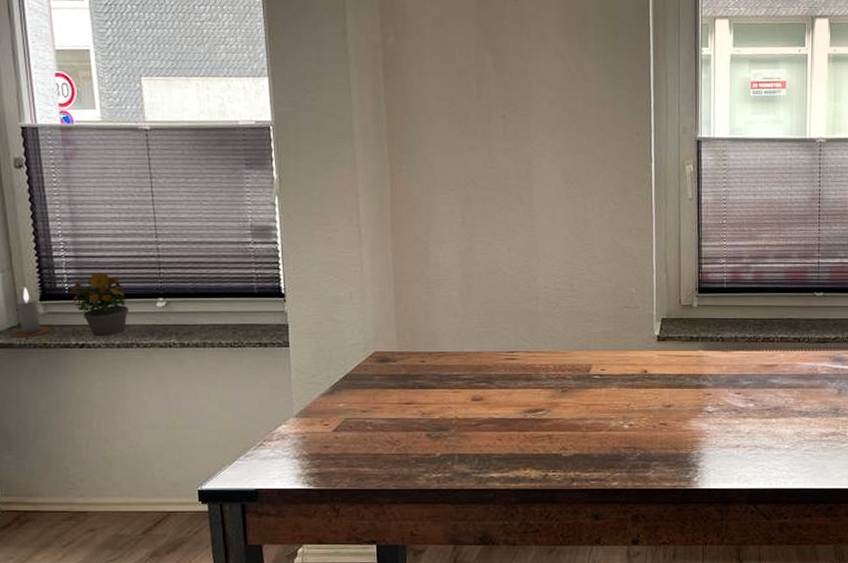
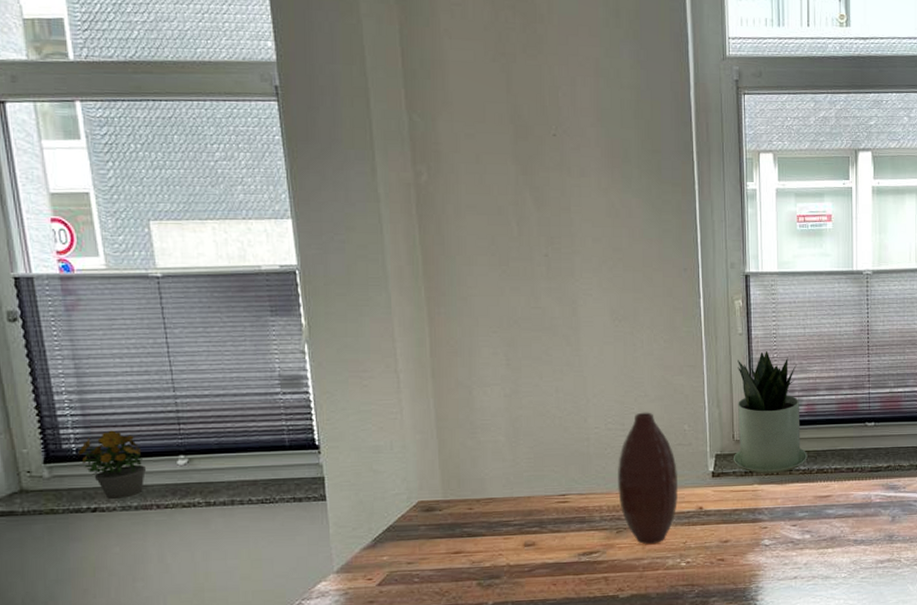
candle: present [9,287,53,339] -> none [10,449,60,506]
vase: none [564,273,624,405] -> present [617,412,679,545]
planter: none [678,217,754,341] -> present [733,351,808,474]

